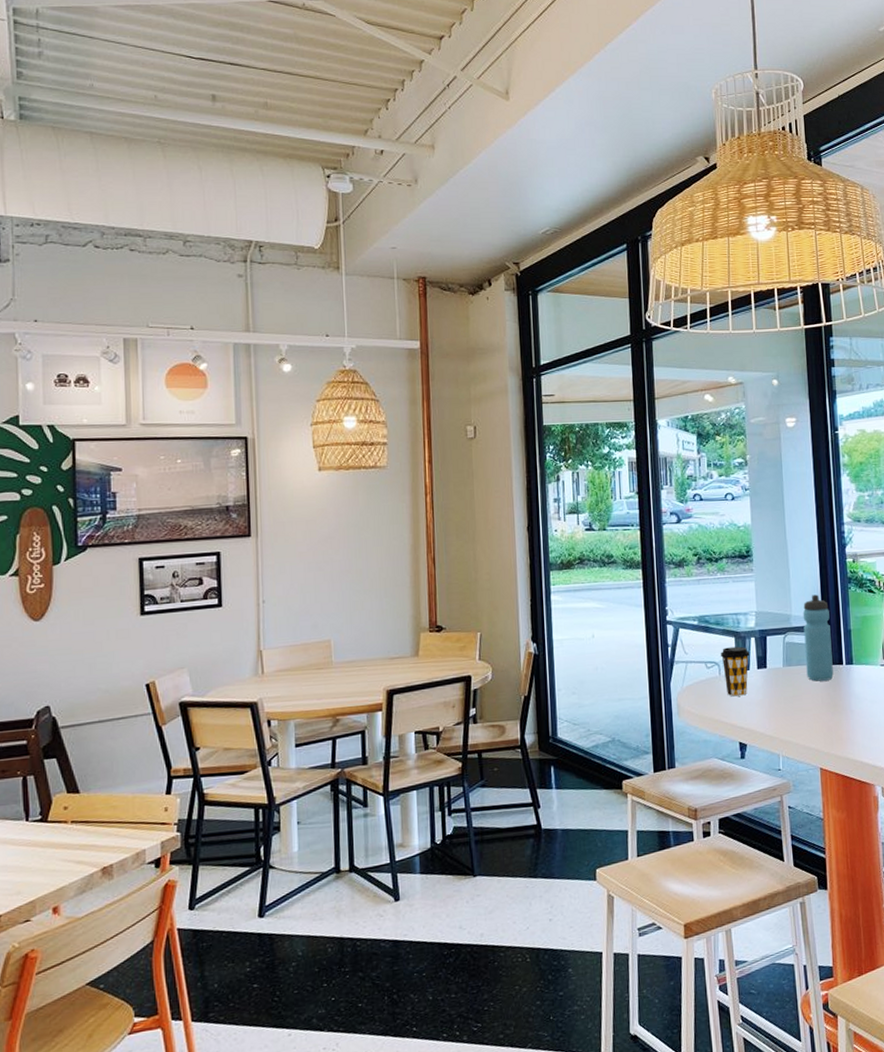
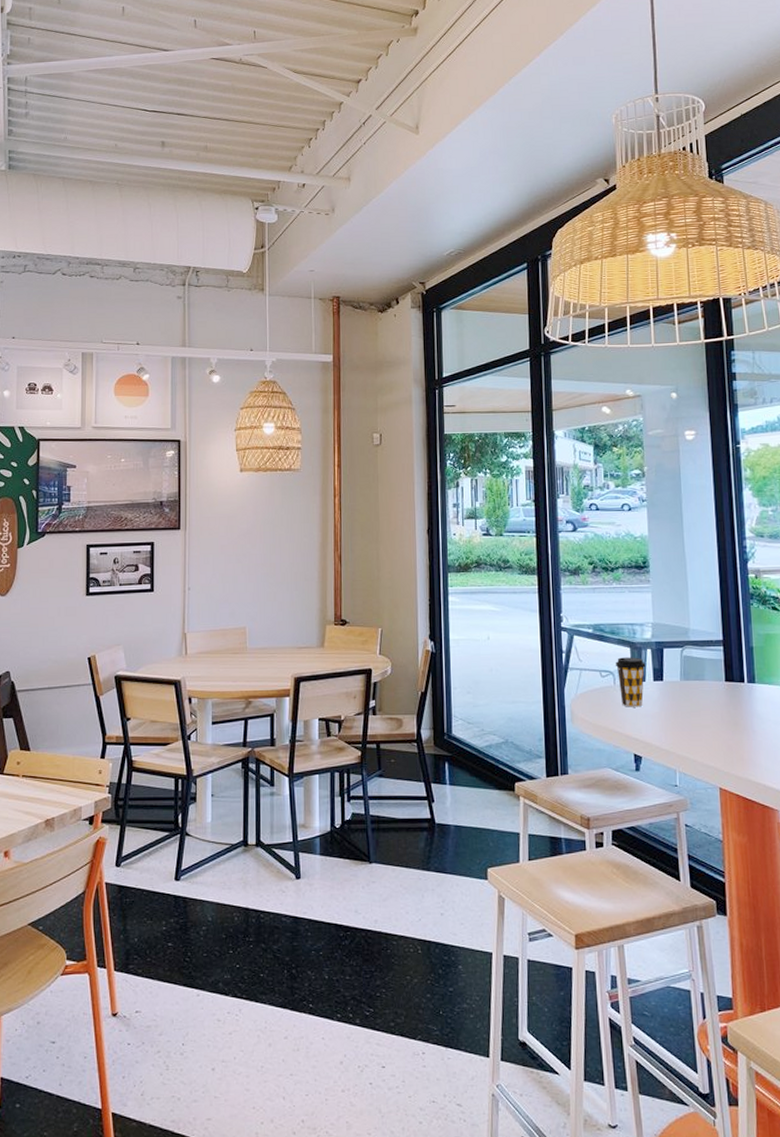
water bottle: present [803,594,834,682] -> none [701,609,734,698]

